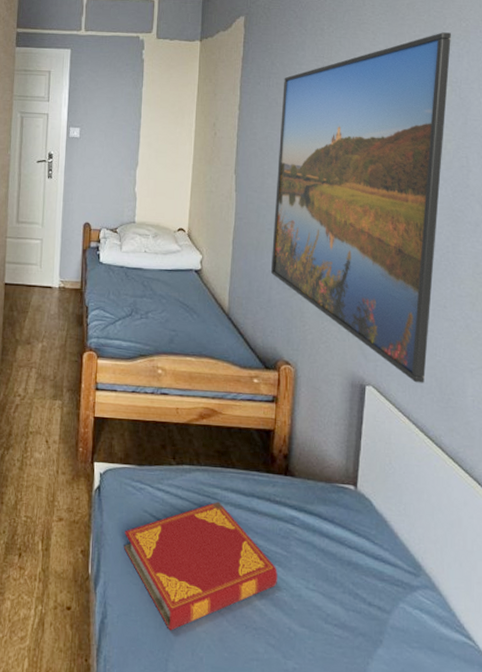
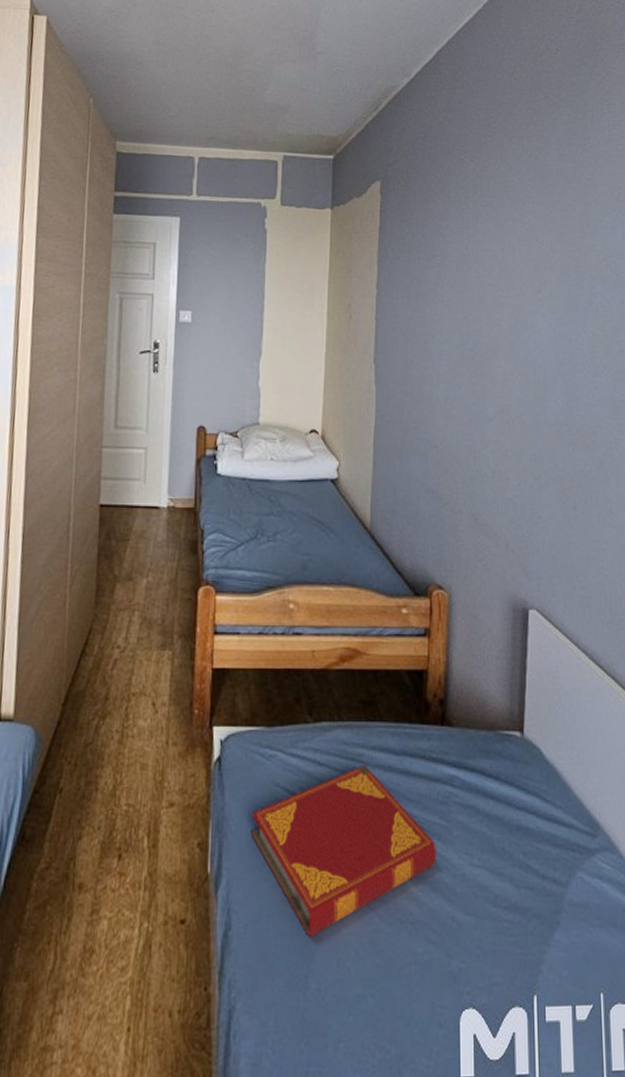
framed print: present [270,32,451,383] -> none [417,201,604,603]

